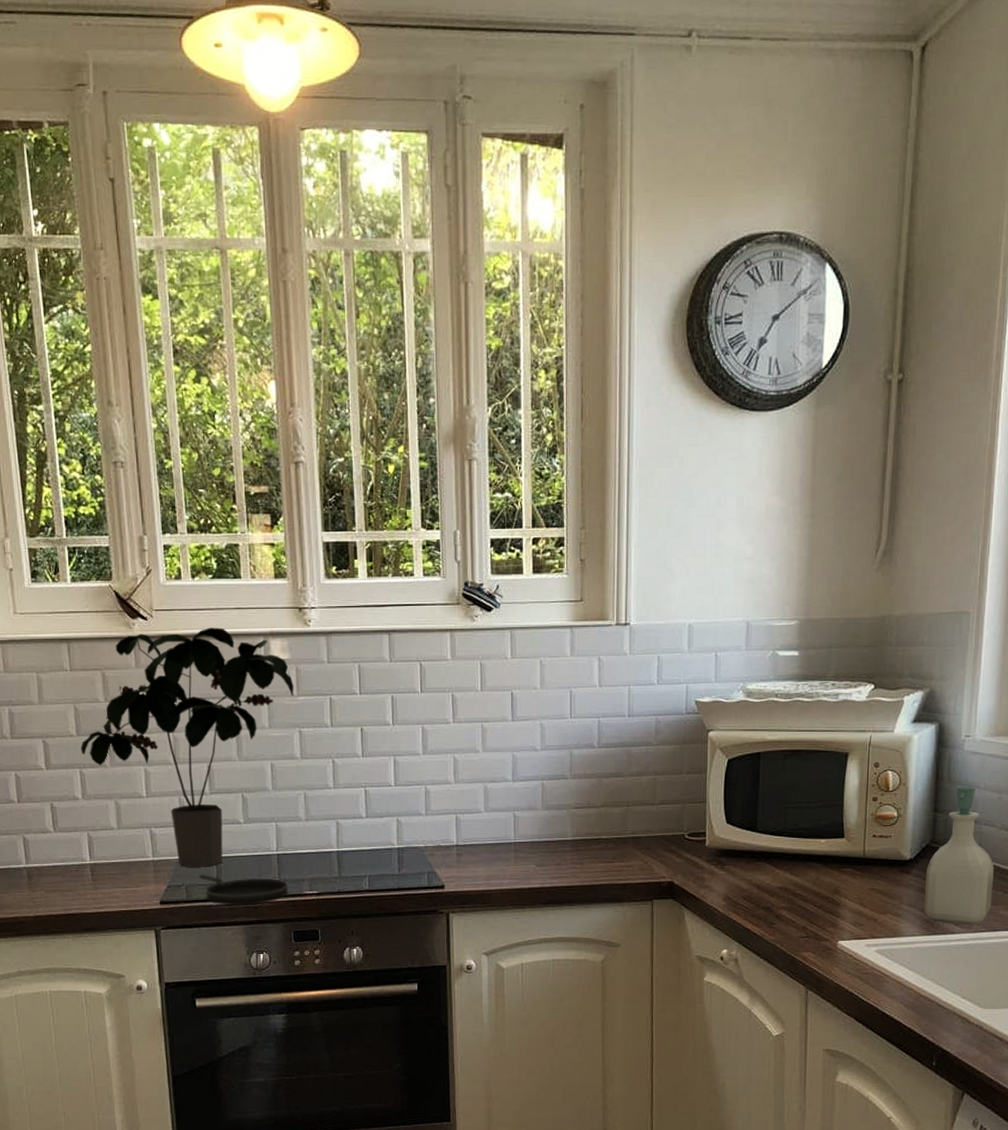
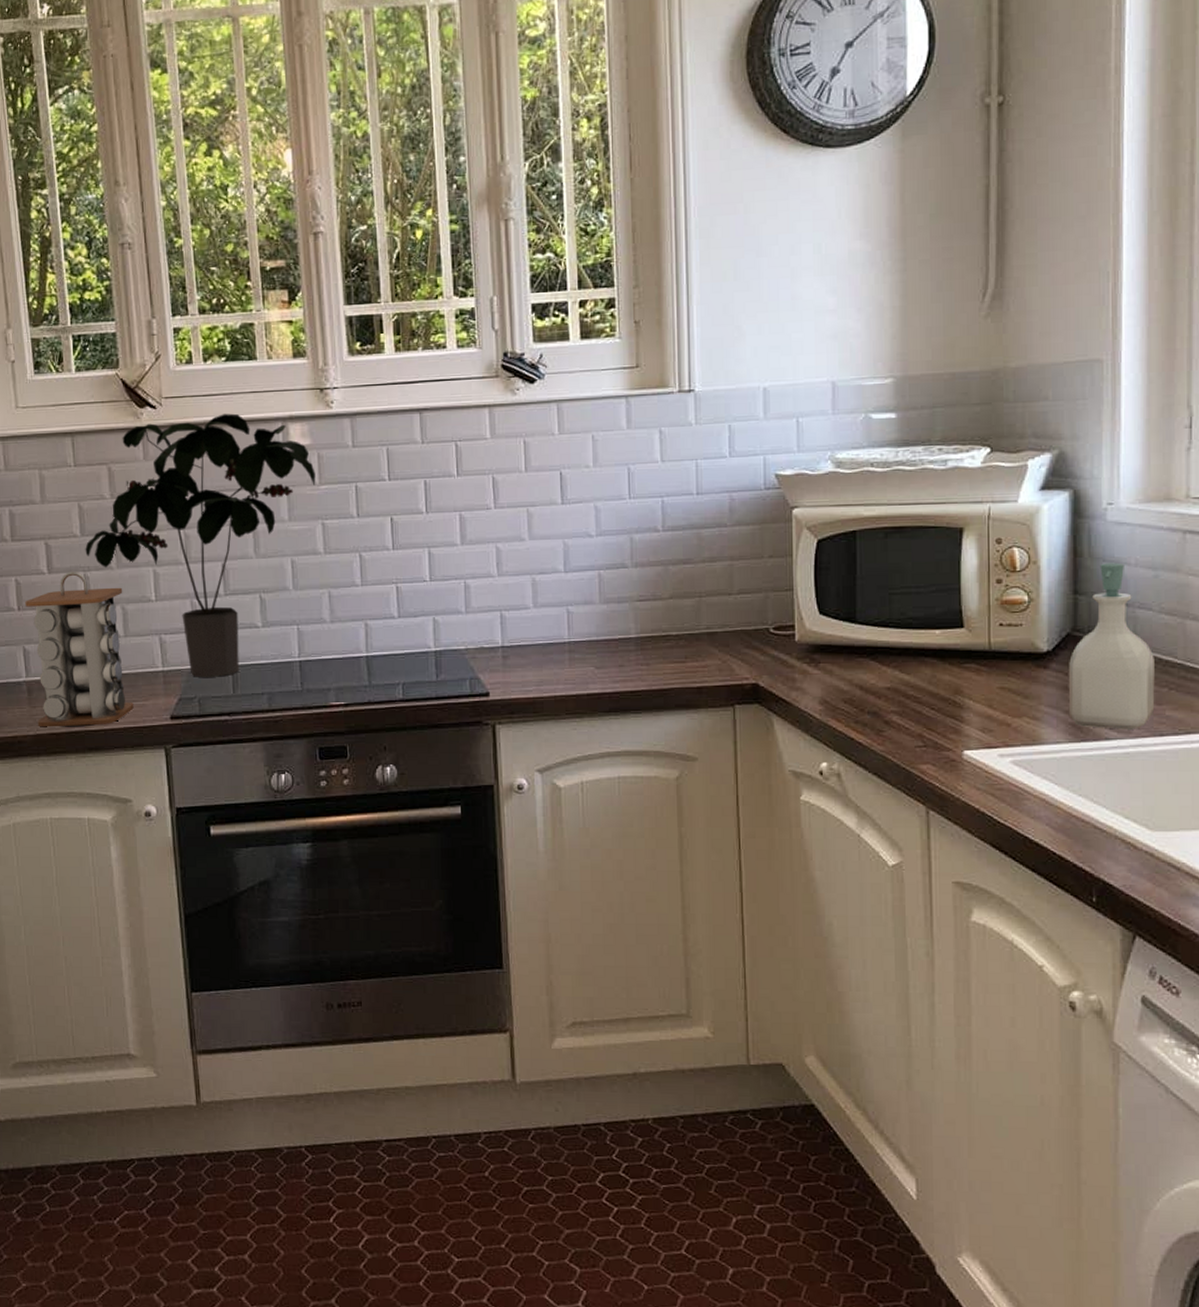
spice rack: none [24,768,126,910] -> present [25,572,134,727]
frying pan: present [198,874,289,906] -> none [212,685,313,720]

